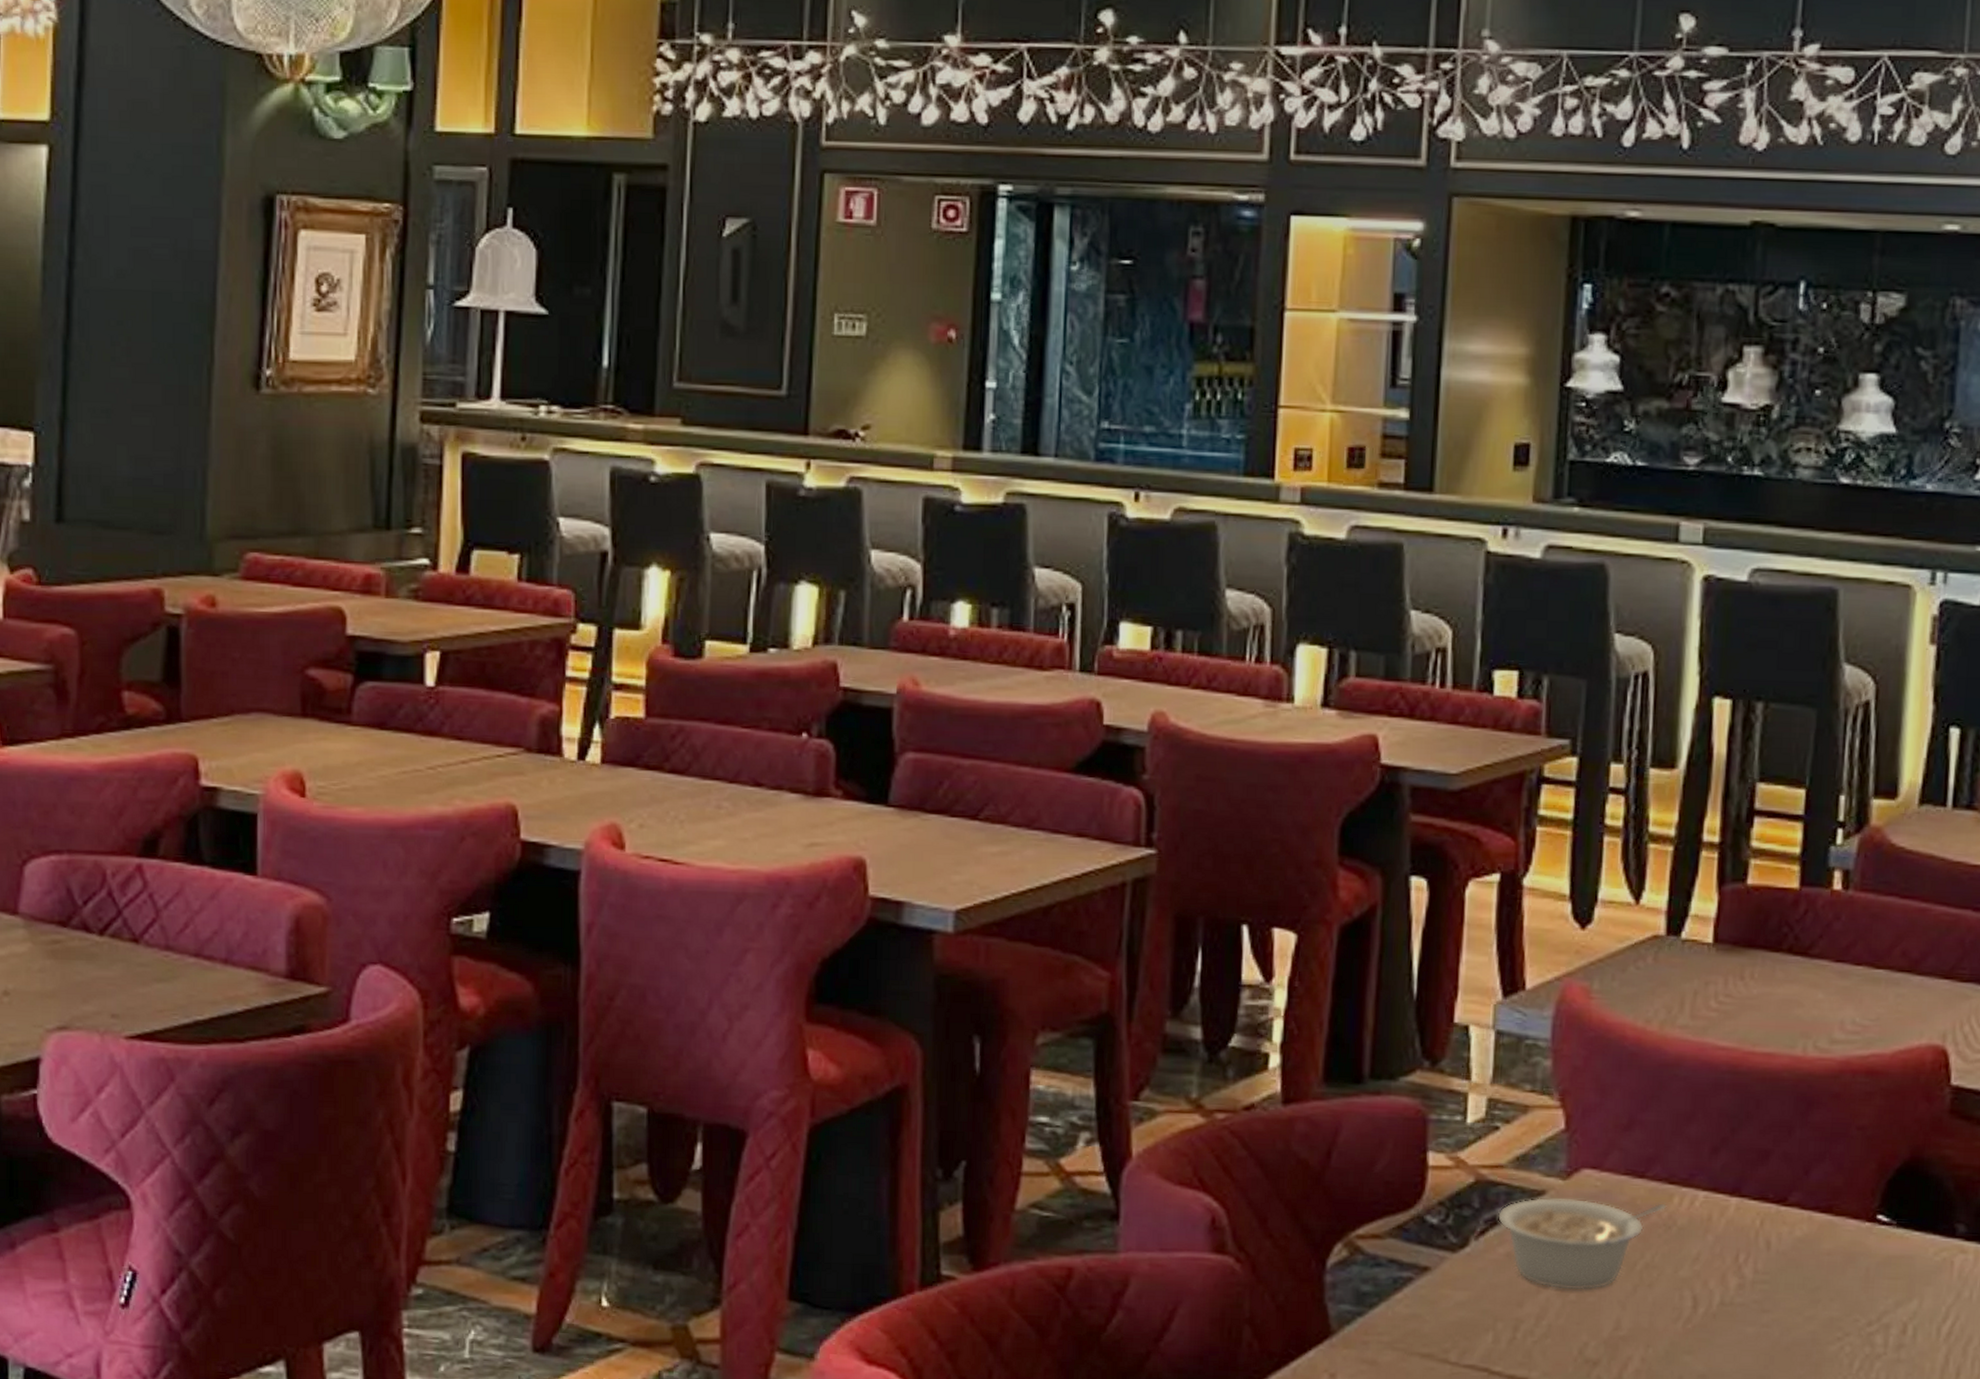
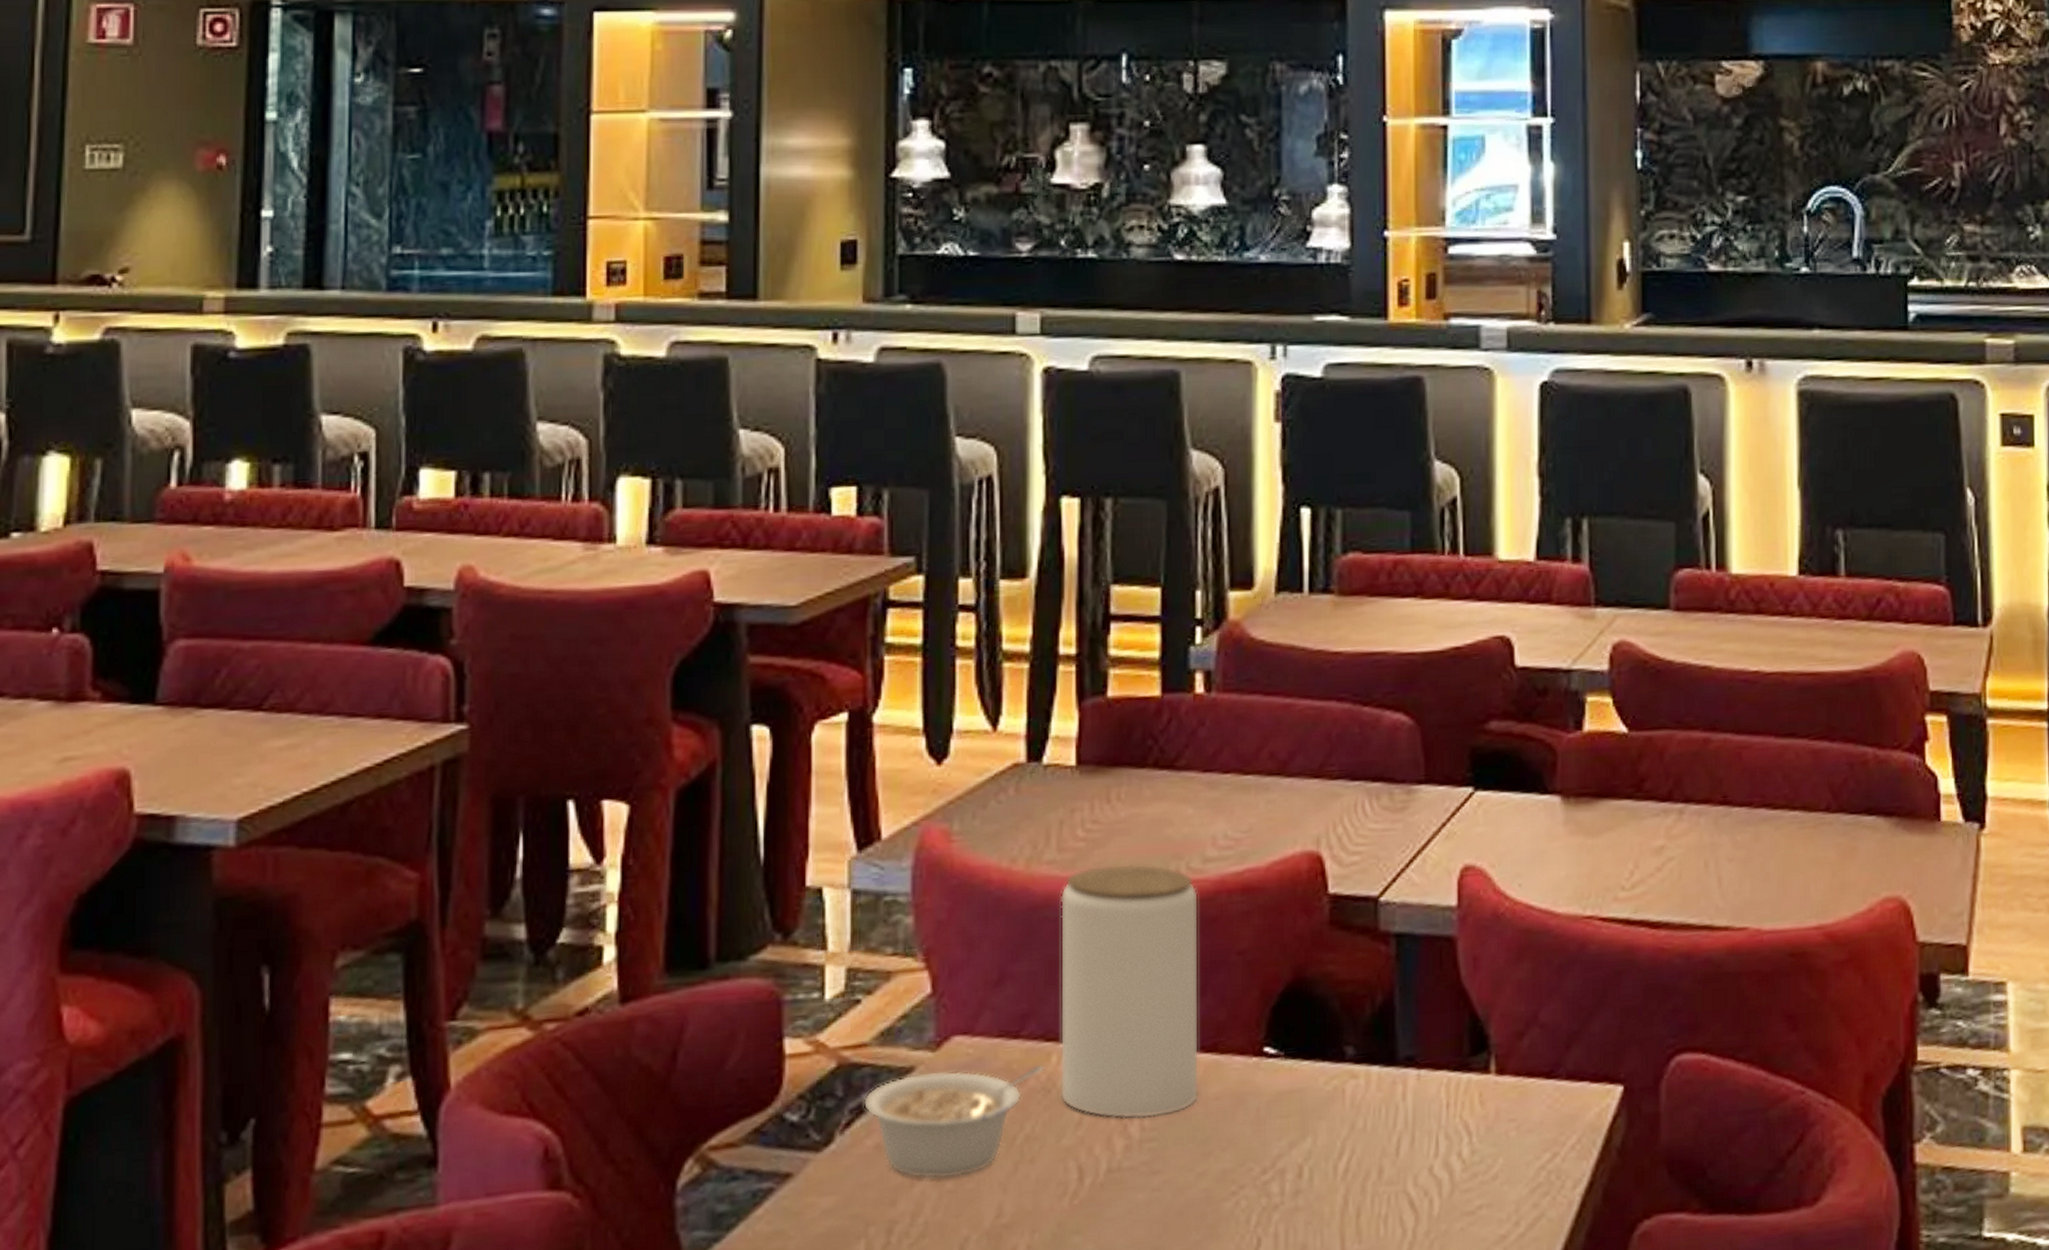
jar: none [1680,1035,1824,1263] -> present [1060,863,1200,1119]

